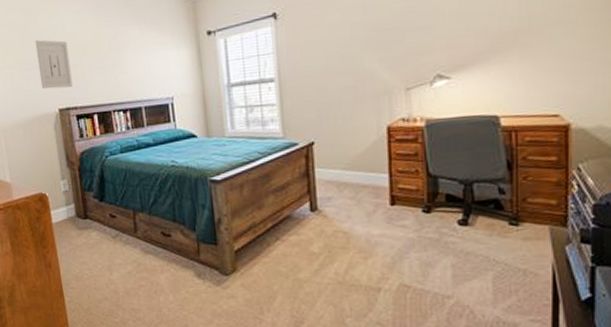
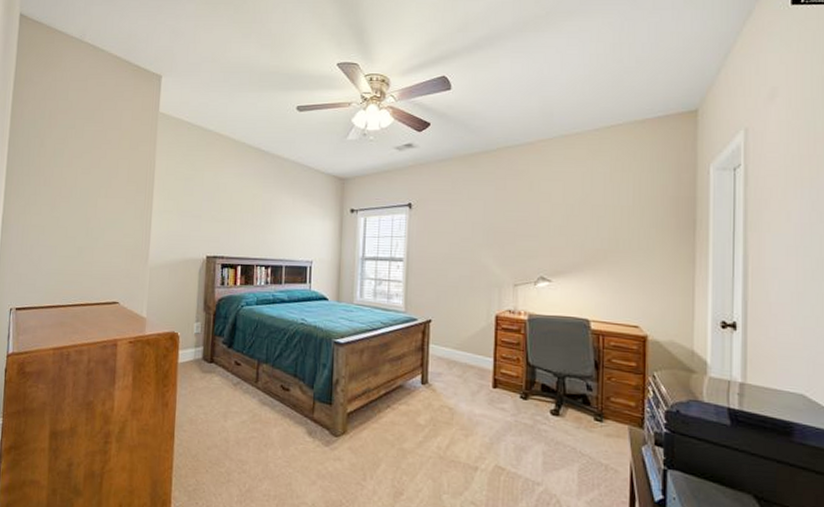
wall art: present [35,40,73,89] -> none [194,193,226,238]

